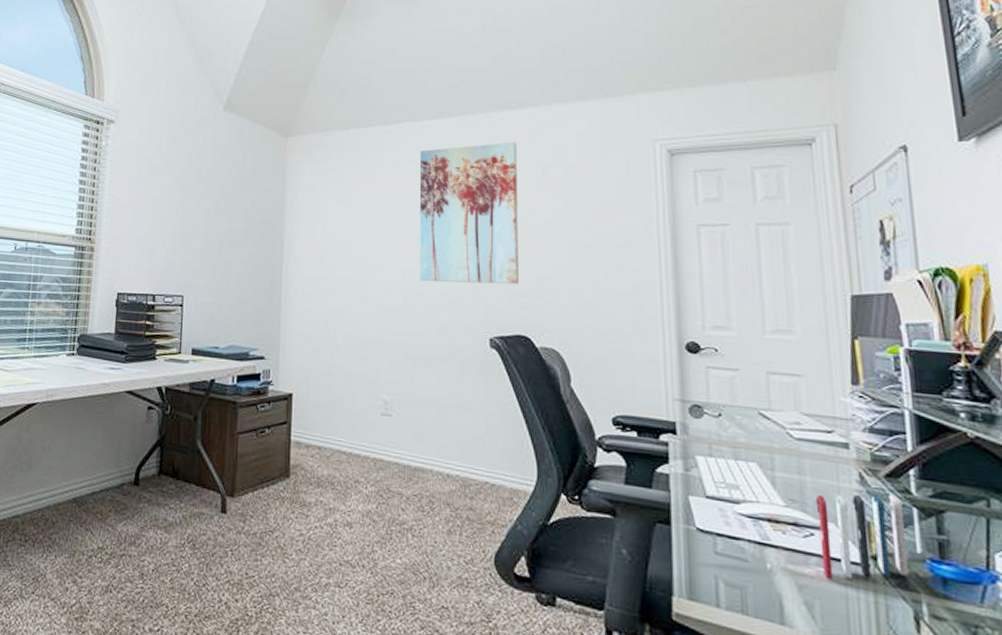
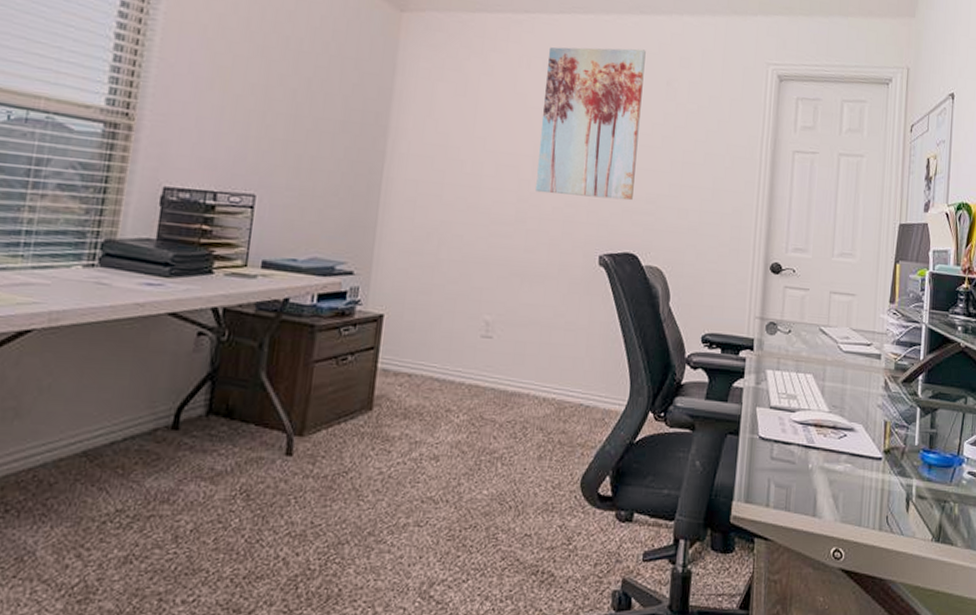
smartphone: present [815,494,909,580] -> none [848,397,910,474]

